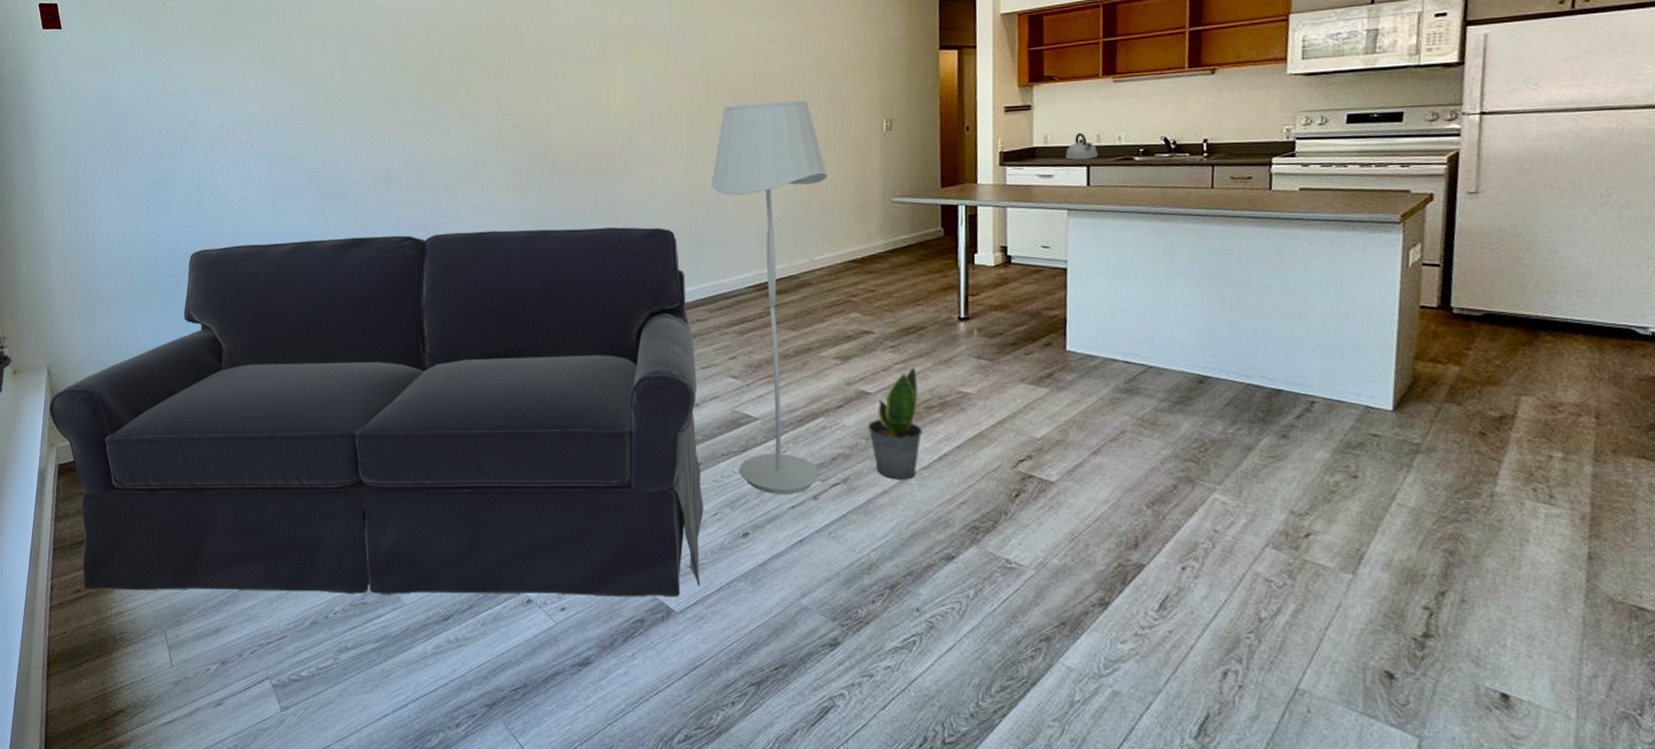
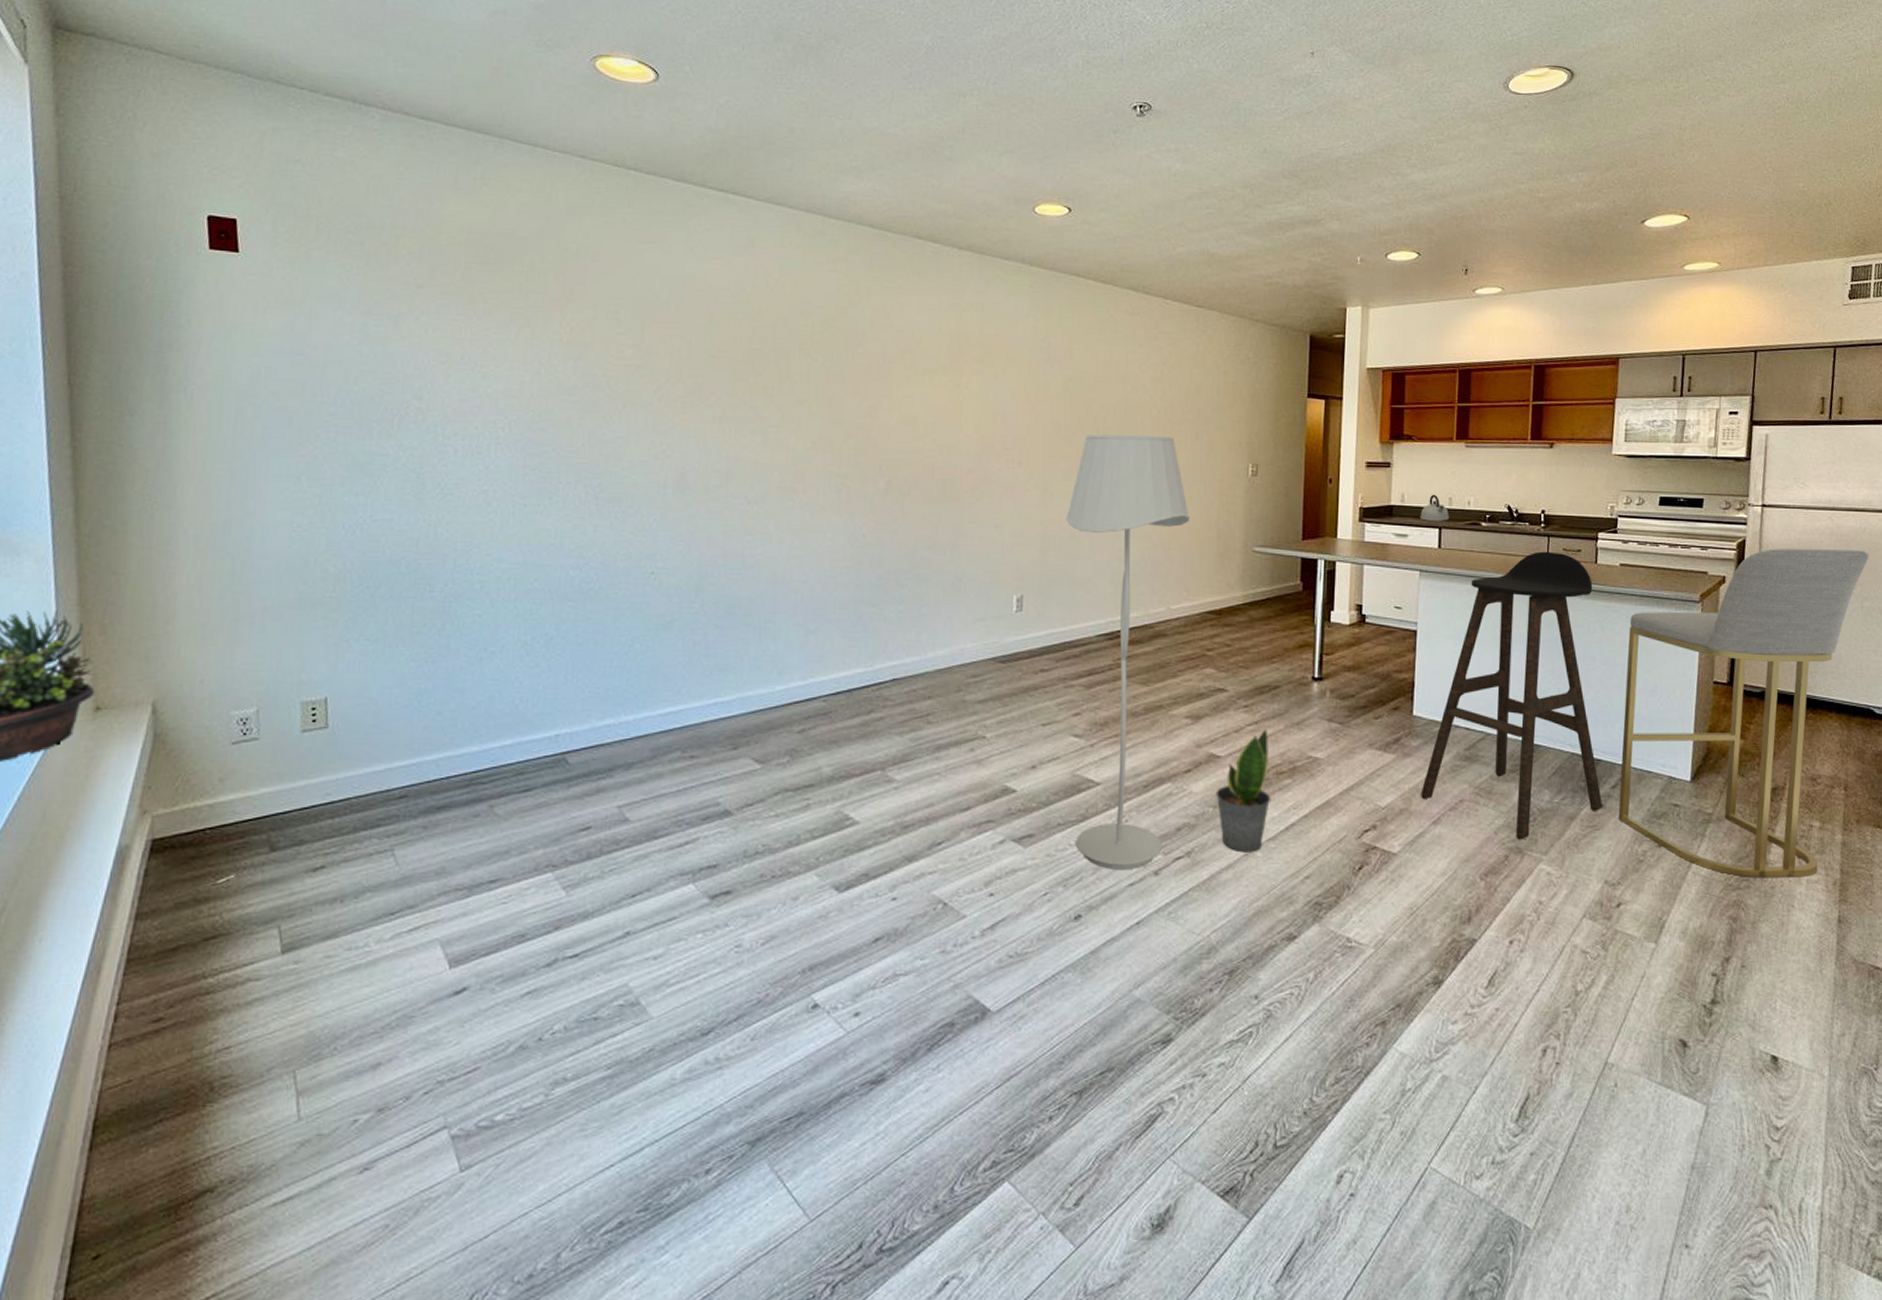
sofa: present [49,227,704,598] -> none [148,552,1036,1016]
bar stool: none [1078,181,1285,470] -> present [1421,551,1602,840]
bar stool: none [1304,153,1629,511] -> present [1618,549,1869,878]

